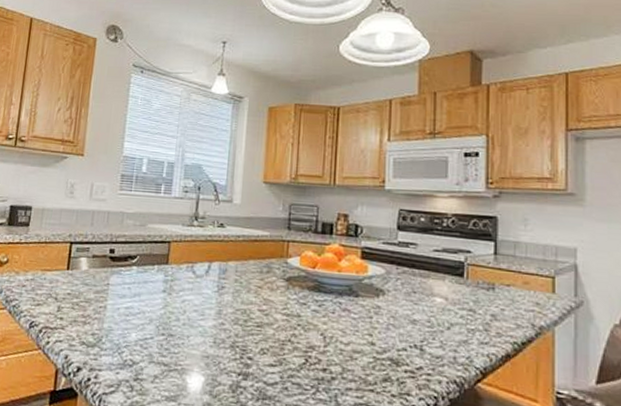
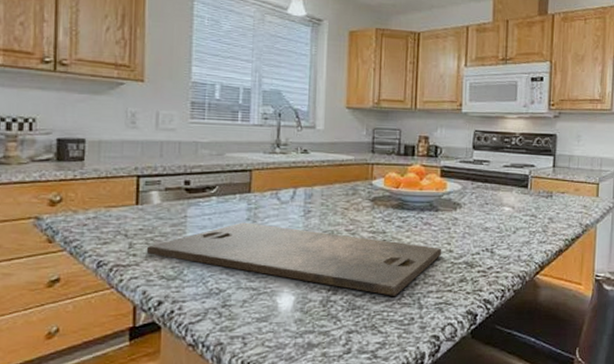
cutting board: none [71,293,363,390] -> present [146,222,442,296]

